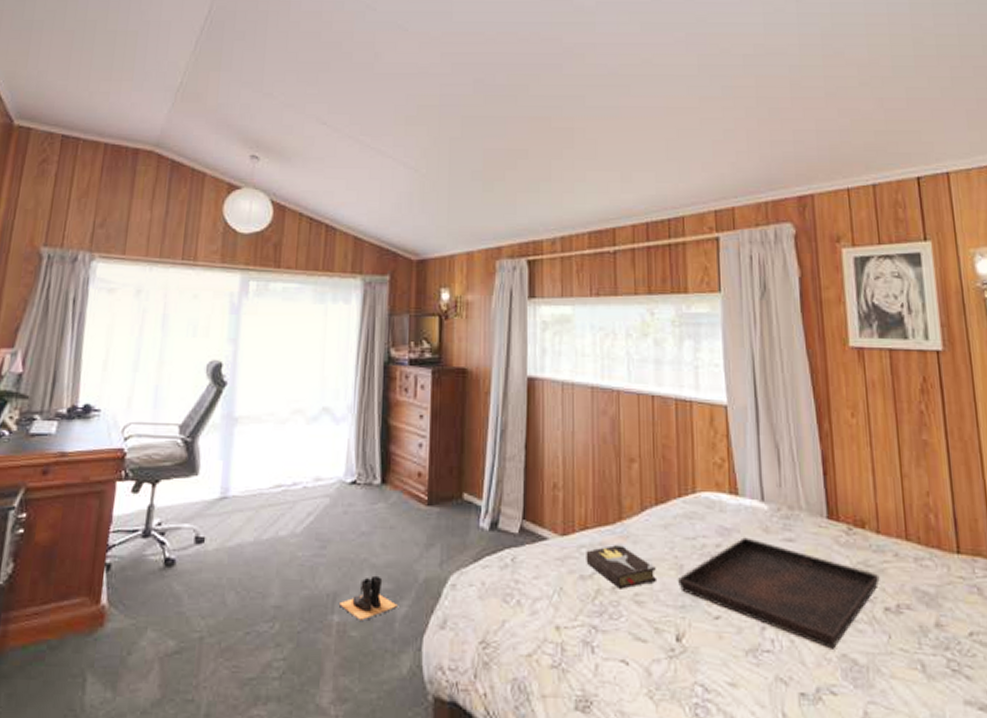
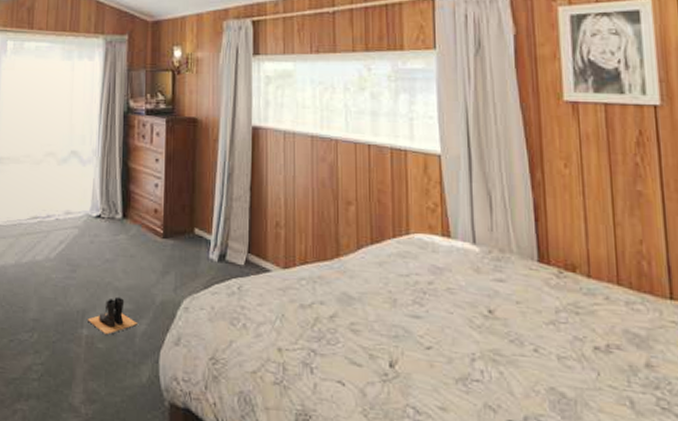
hardback book: present [586,544,658,589] -> none [306,278,372,318]
serving tray: present [678,537,880,649] -> none [392,276,590,382]

